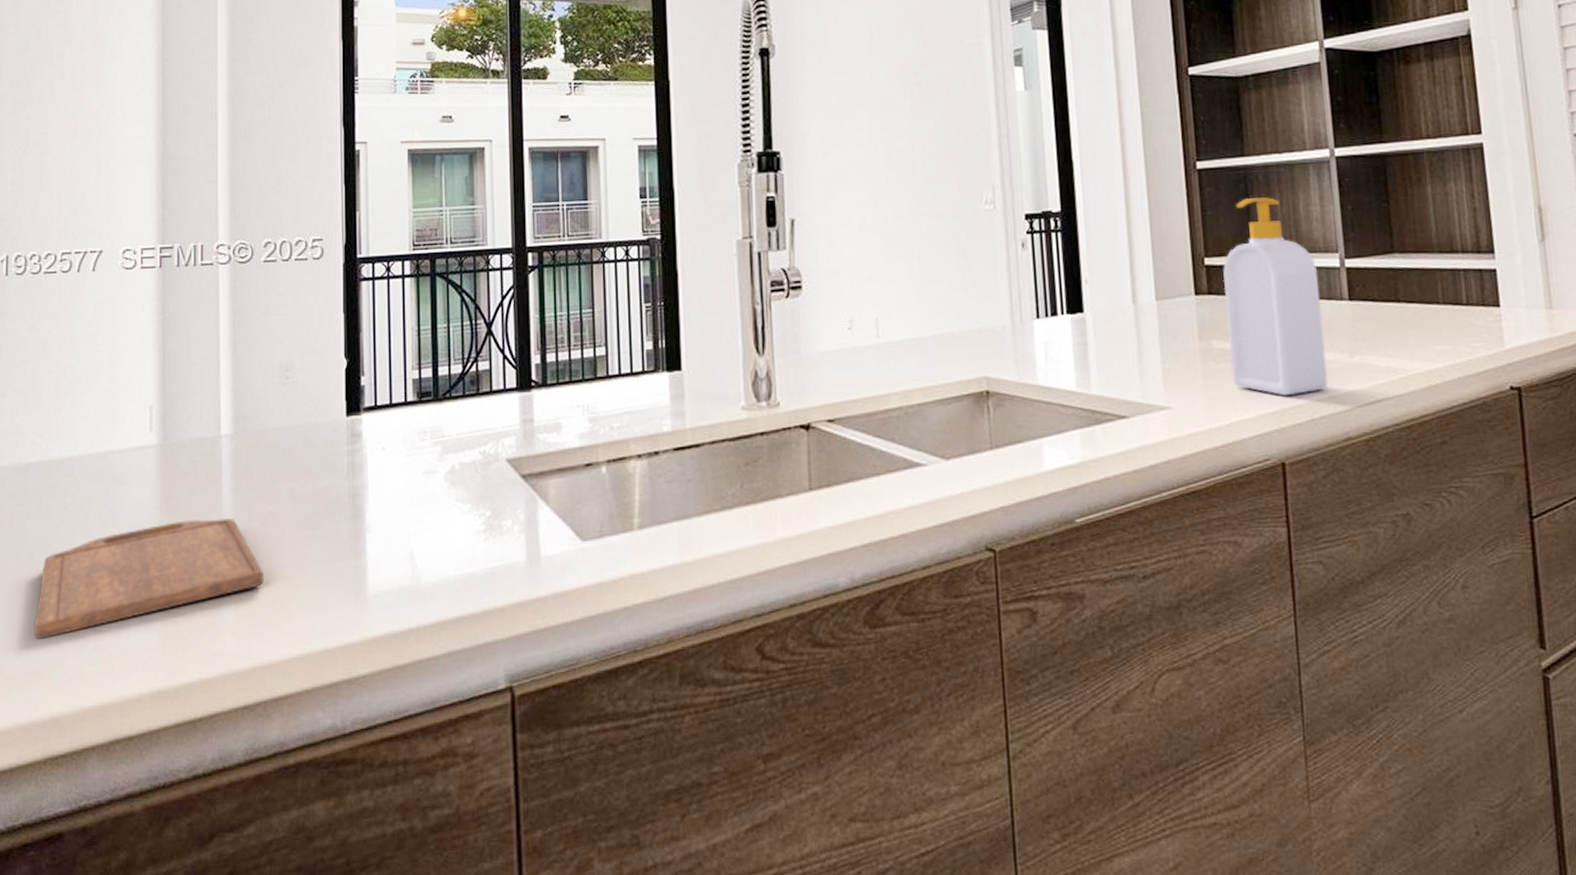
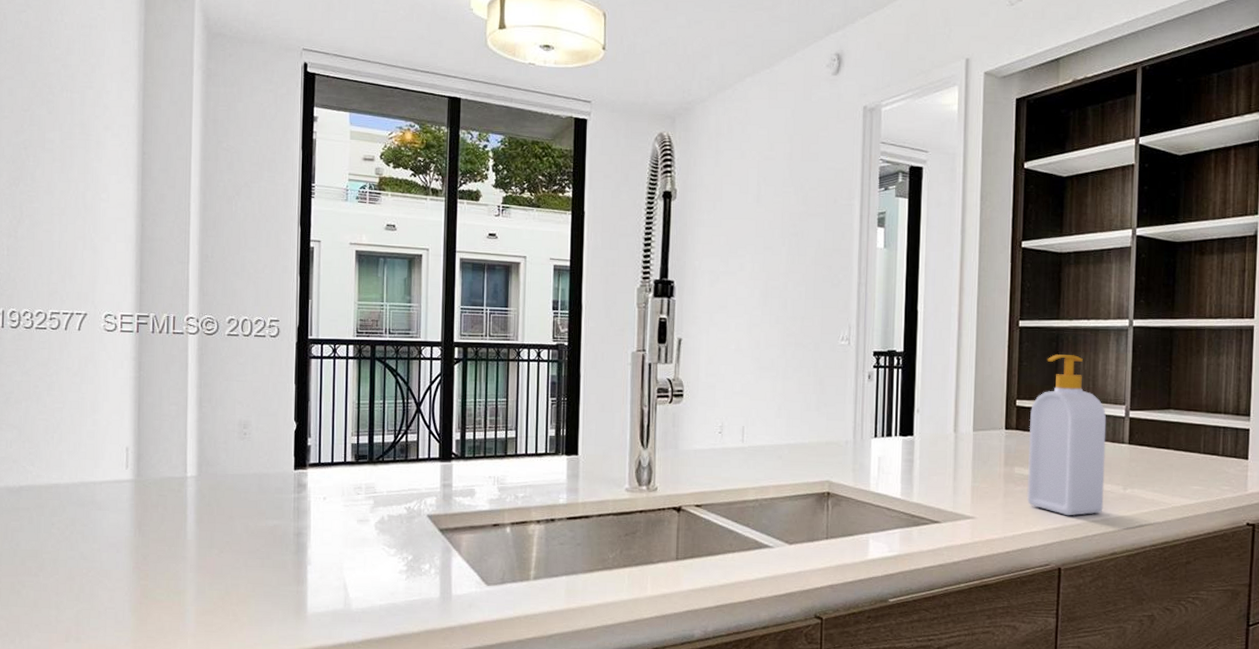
cutting board: present [33,519,263,639] -> none [25,543,220,629]

